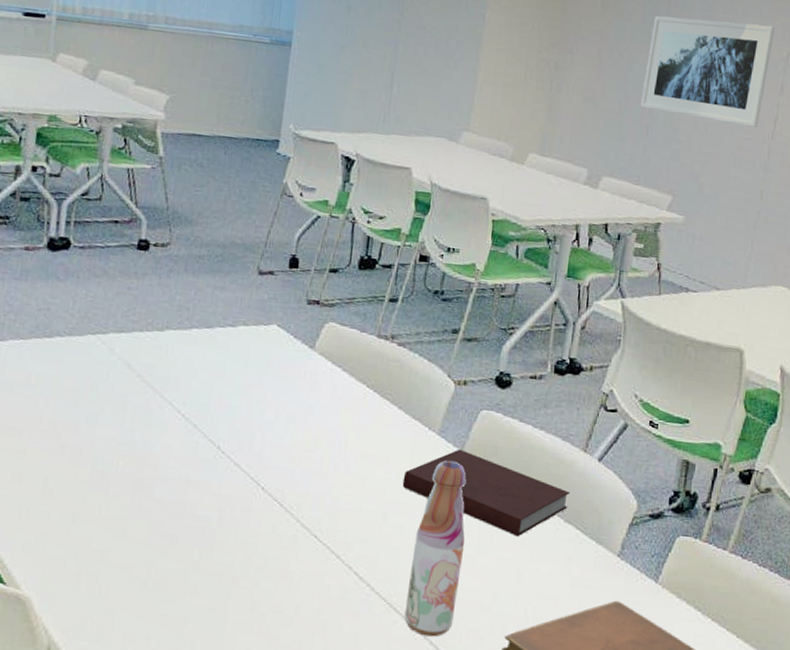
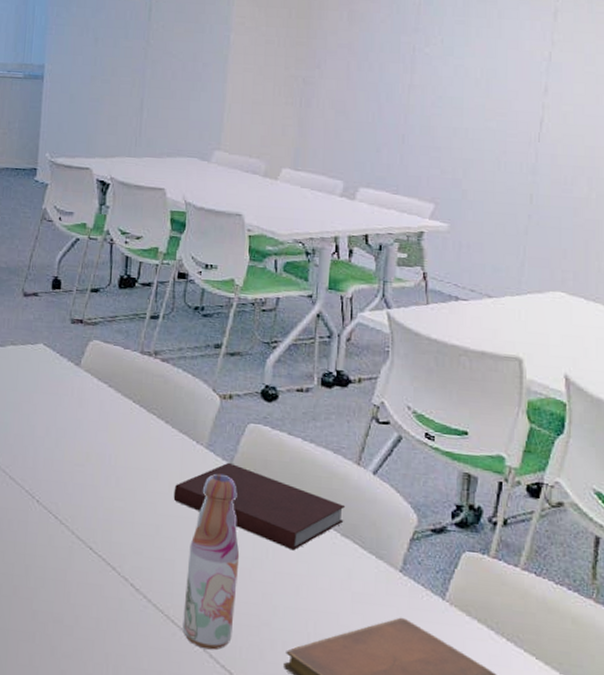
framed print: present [640,15,775,127] -> none [395,24,534,130]

